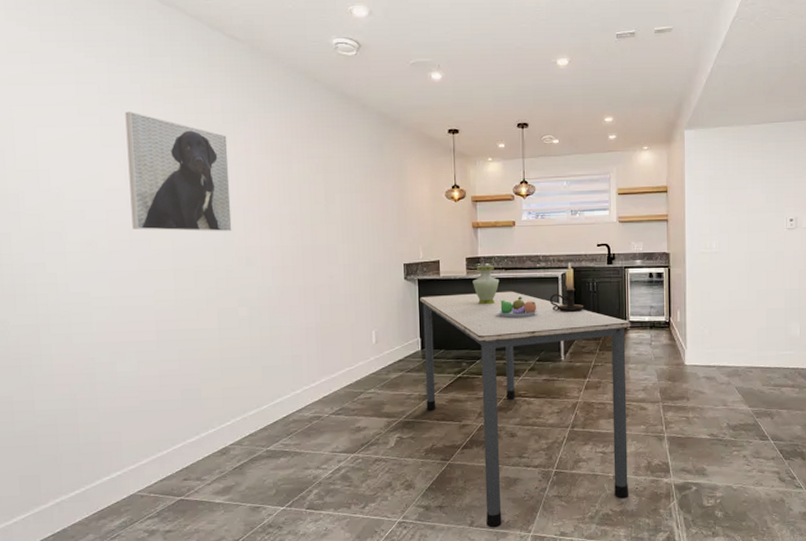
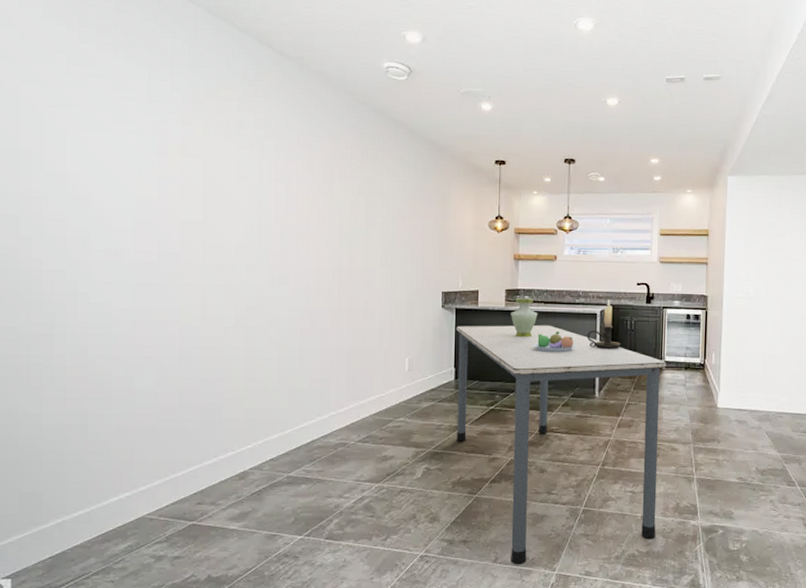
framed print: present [125,111,232,232] -> none [162,120,268,249]

